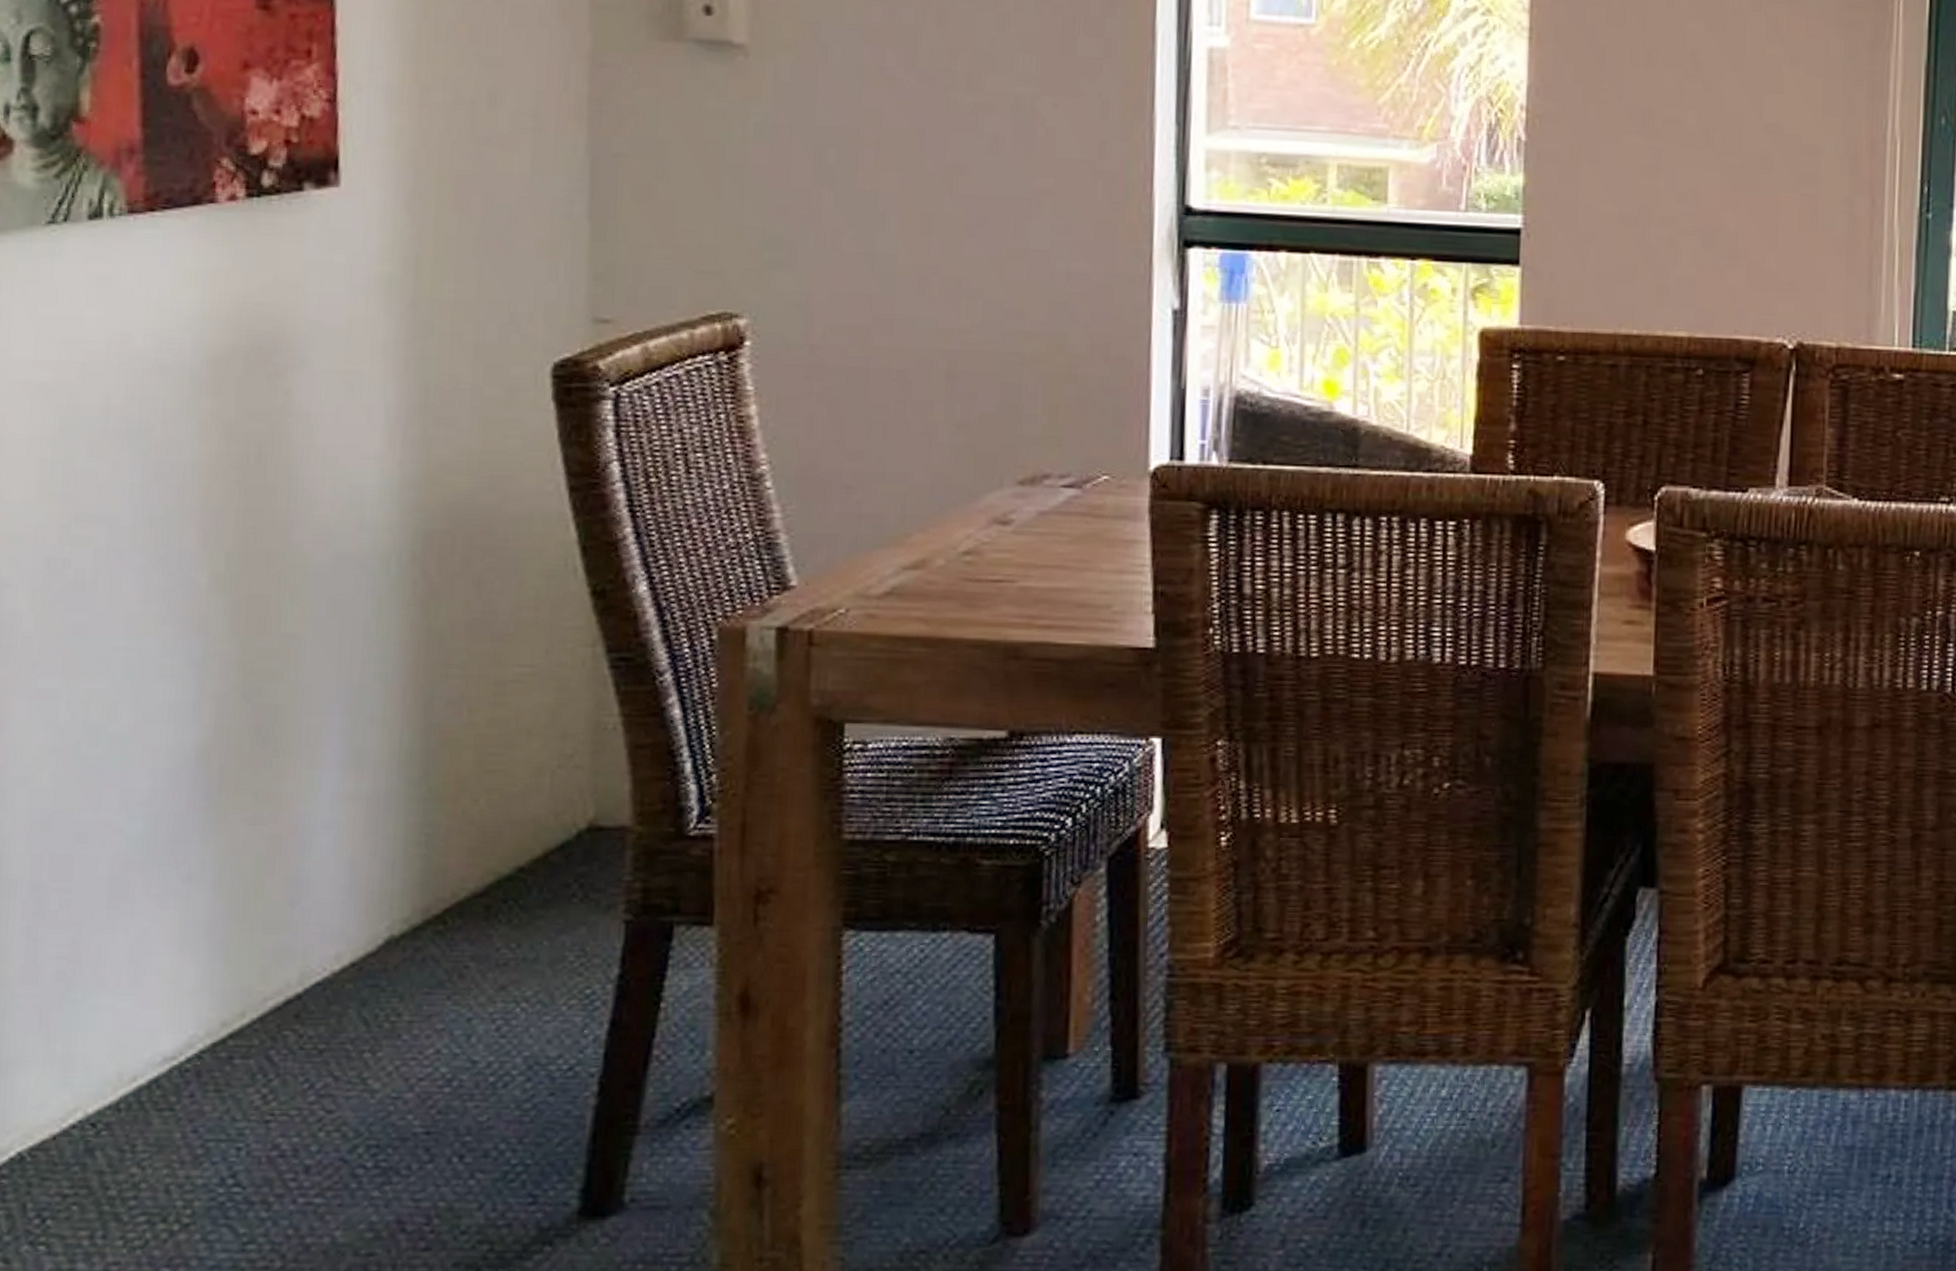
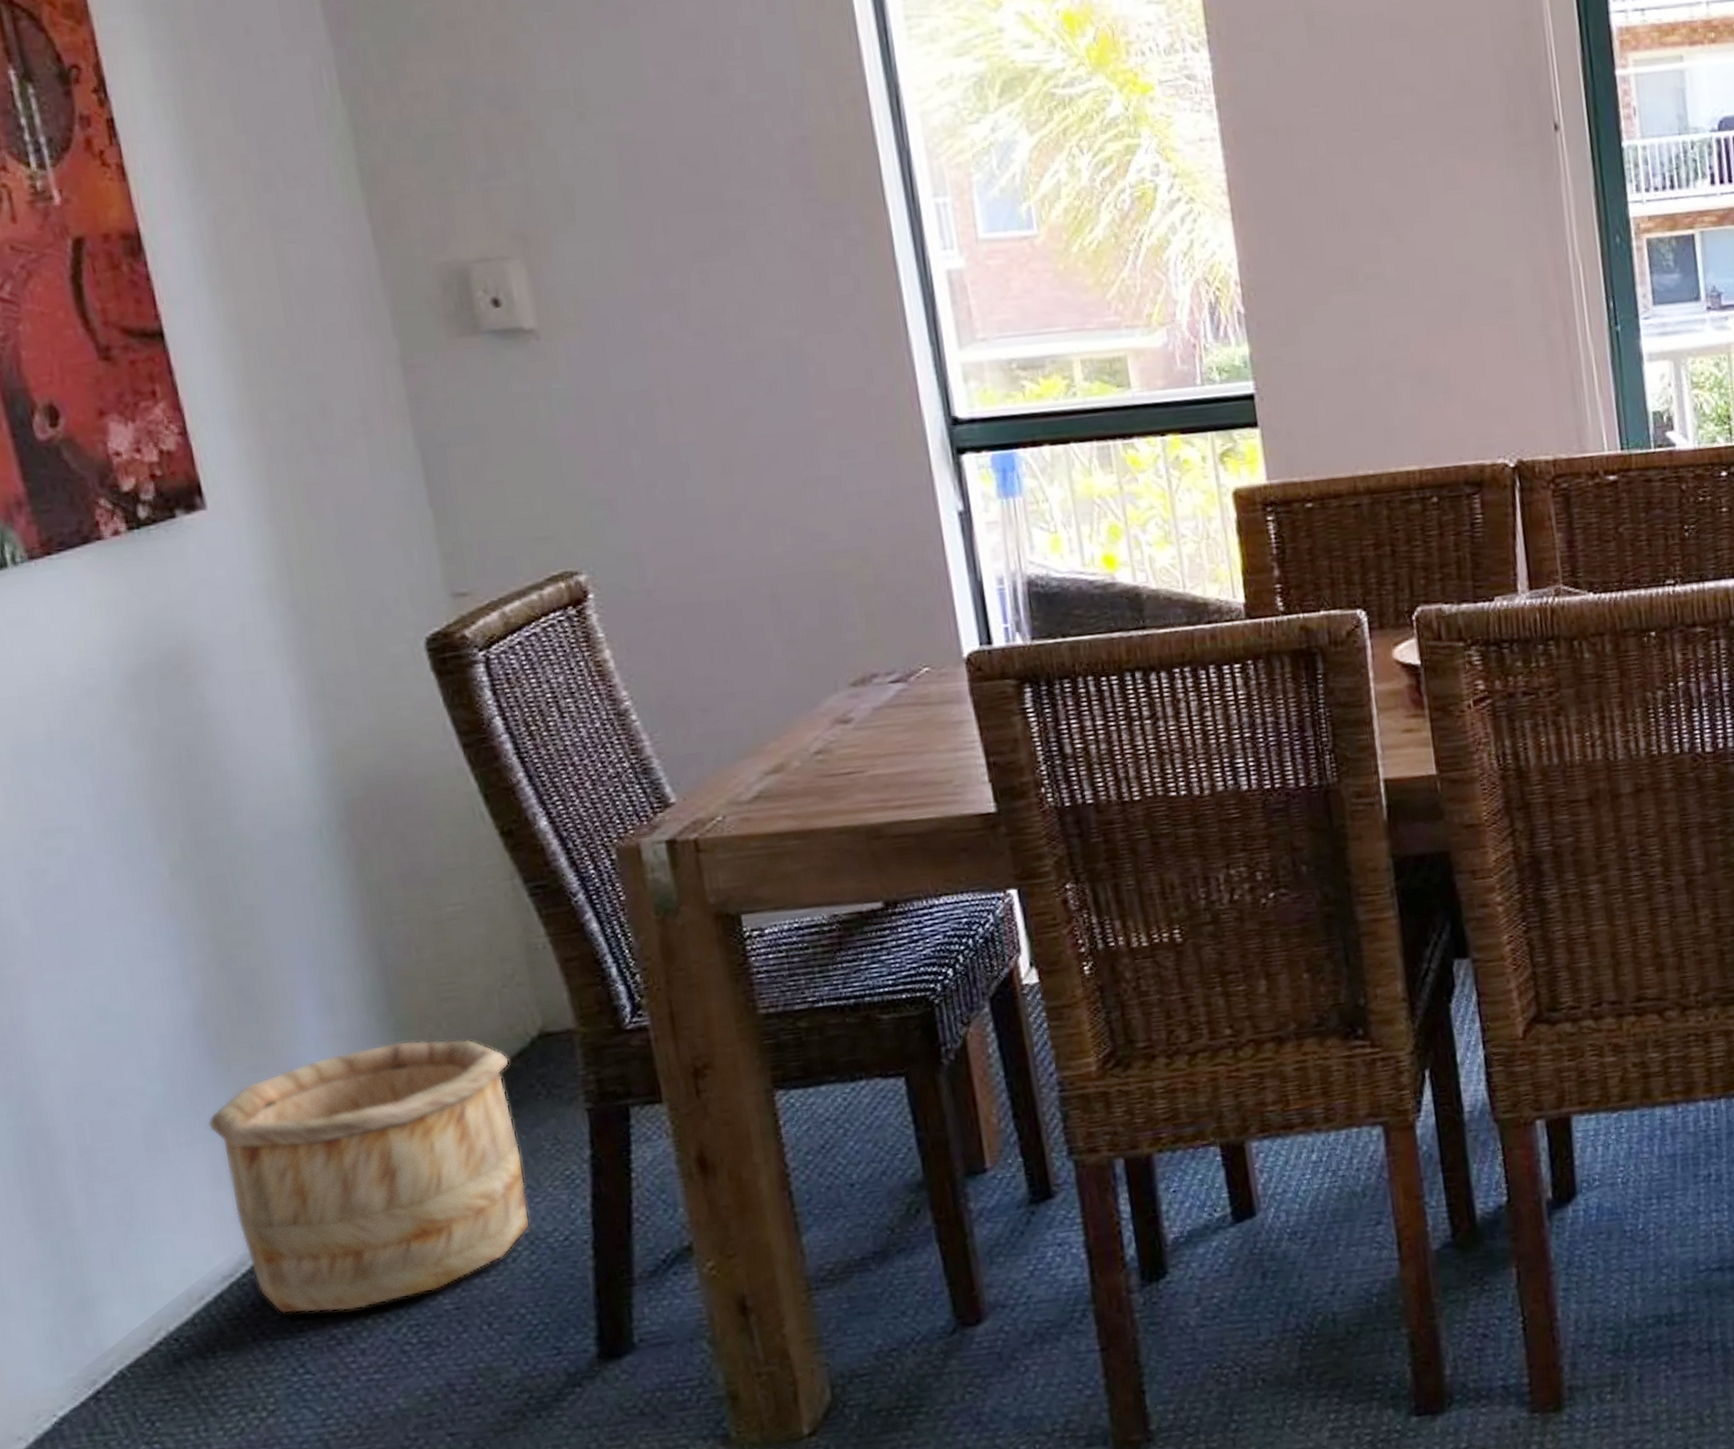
wooden bucket: none [186,813,547,1119] -> present [208,1039,530,1314]

